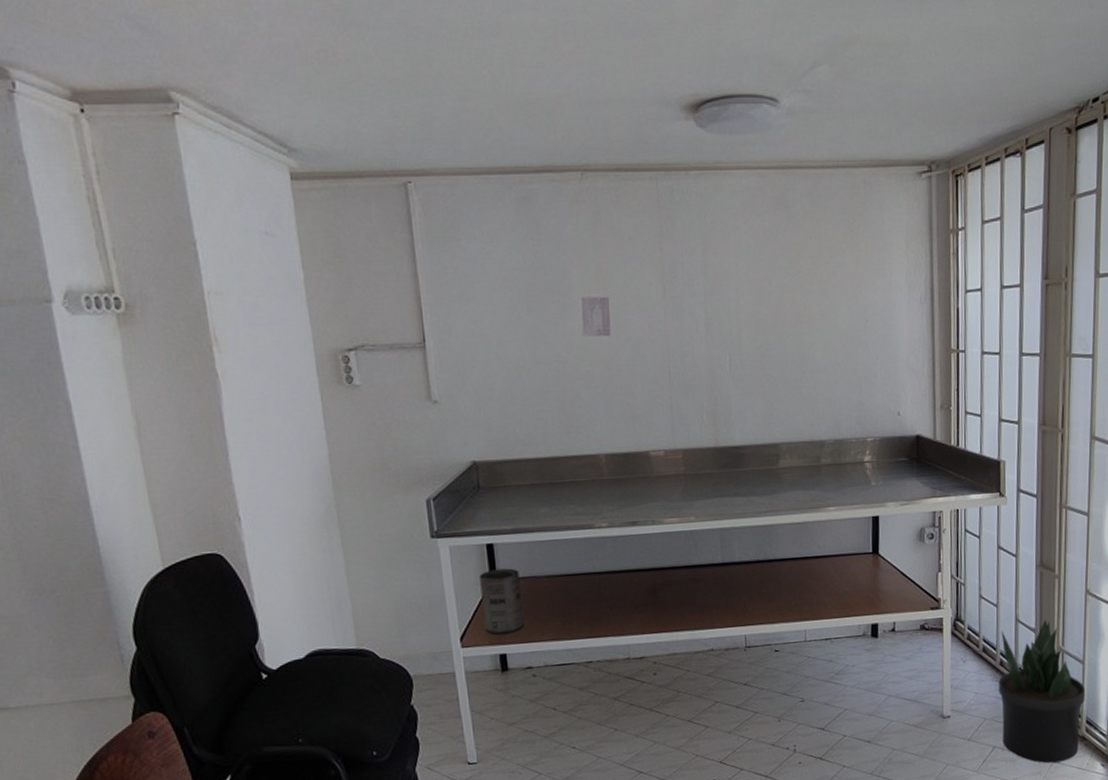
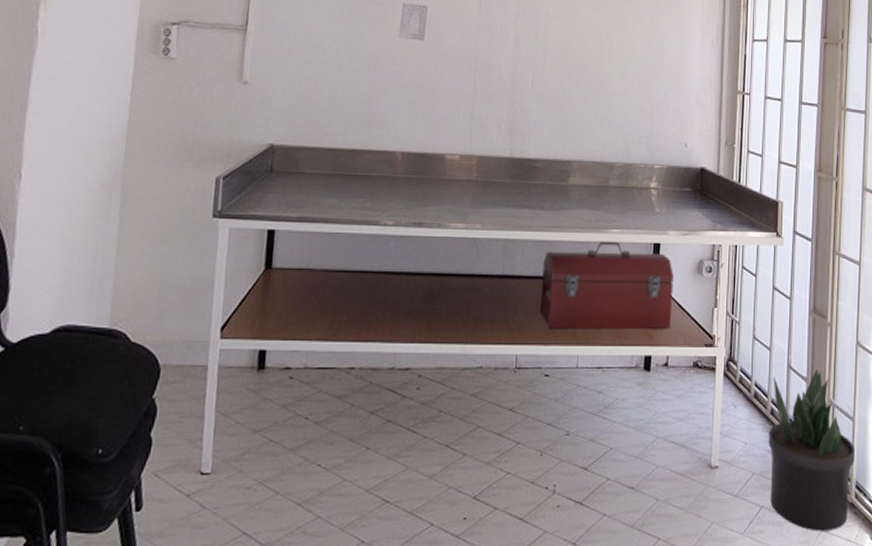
paint can: present [478,568,525,635] -> none [248,257,296,328]
toolbox: none [761,518,896,608] -> present [539,241,673,329]

